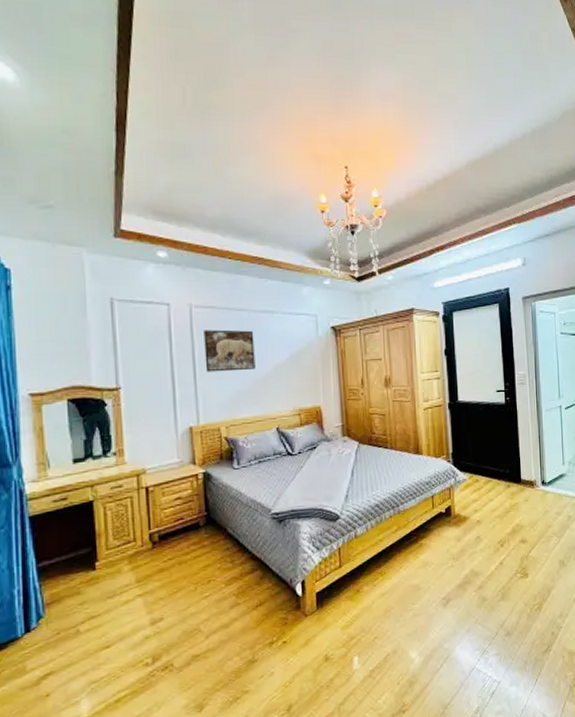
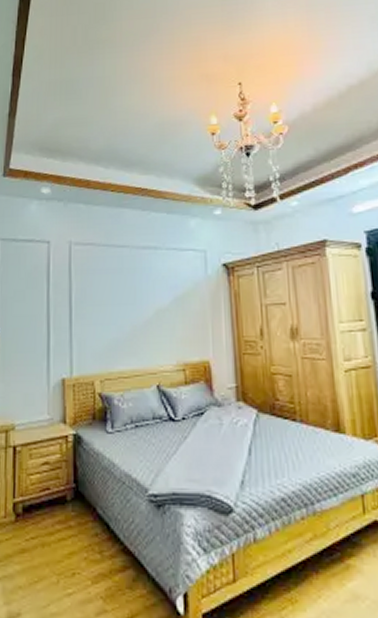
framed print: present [204,329,255,372] -> none [82,268,135,316]

